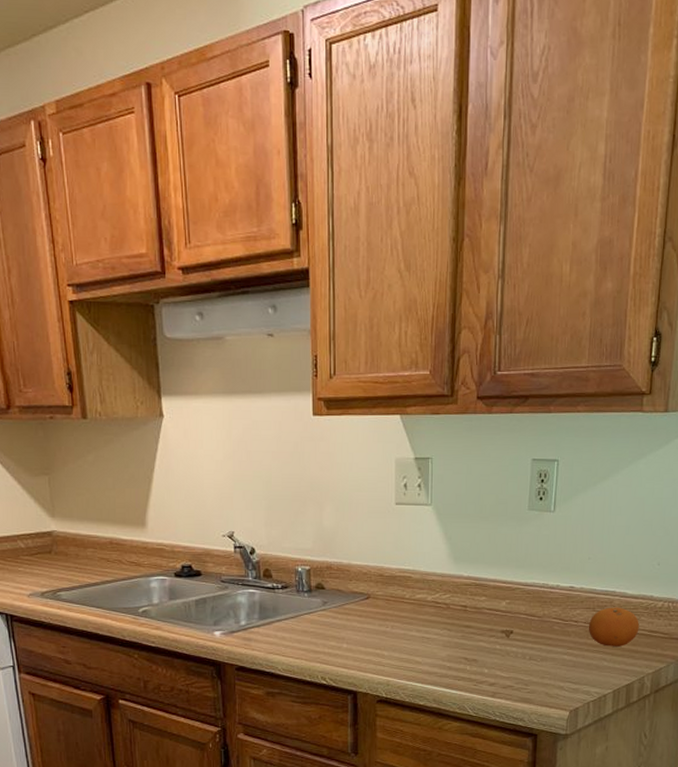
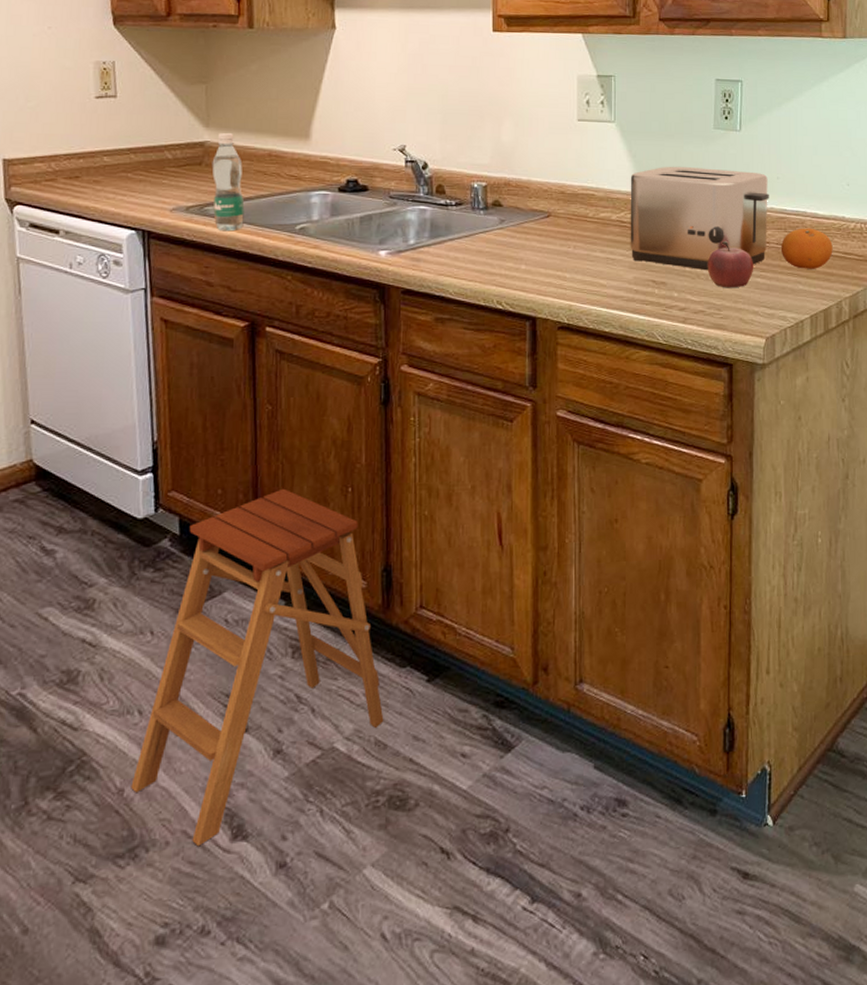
bottle: none [60,522,93,615] -> present [211,132,245,232]
toaster: none [444,548,580,649] -> present [630,166,769,271]
fruit: none [516,621,562,665] -> present [707,241,754,288]

